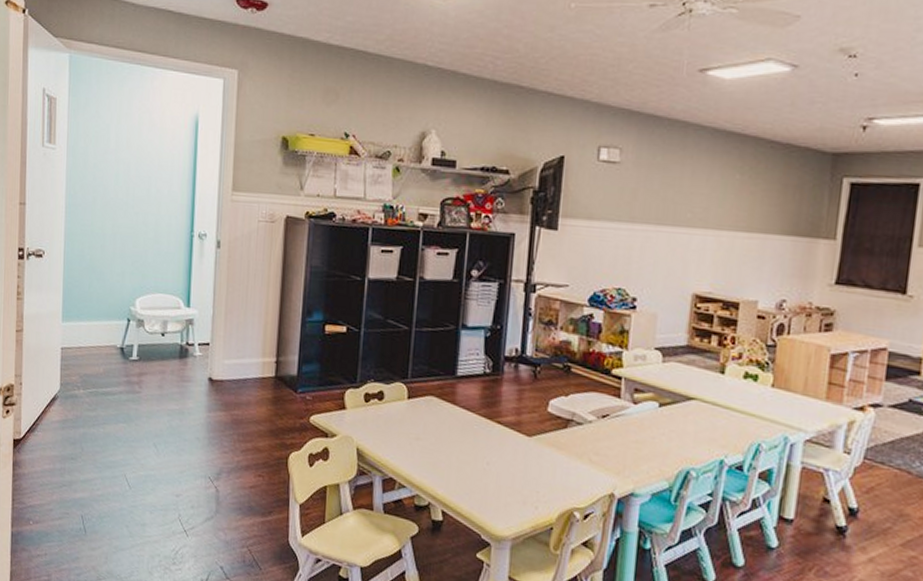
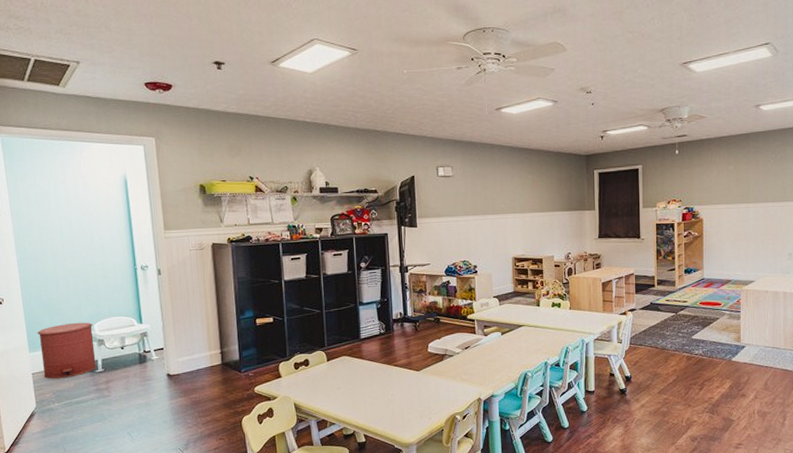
trash can: none [73,292,134,360] -> present [37,322,97,379]

